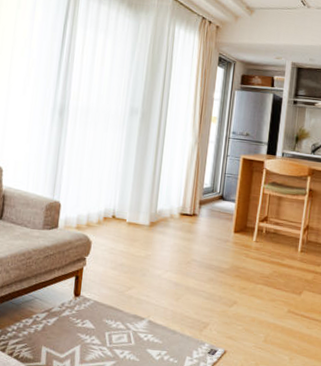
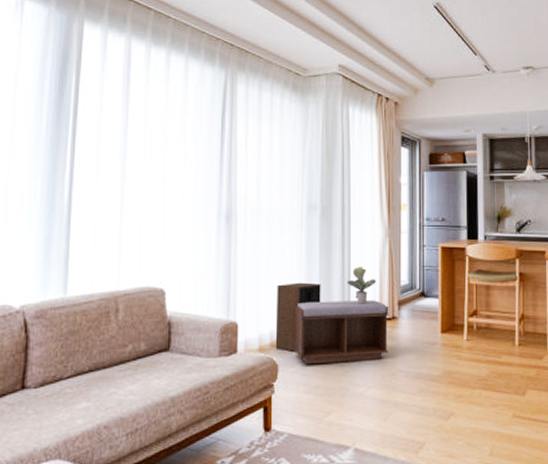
speaker: none [90,174,135,233] -> present [275,282,321,352]
bench: none [105,192,191,249] -> present [293,300,389,365]
potted plant: none [157,167,182,200] -> present [347,267,376,304]

